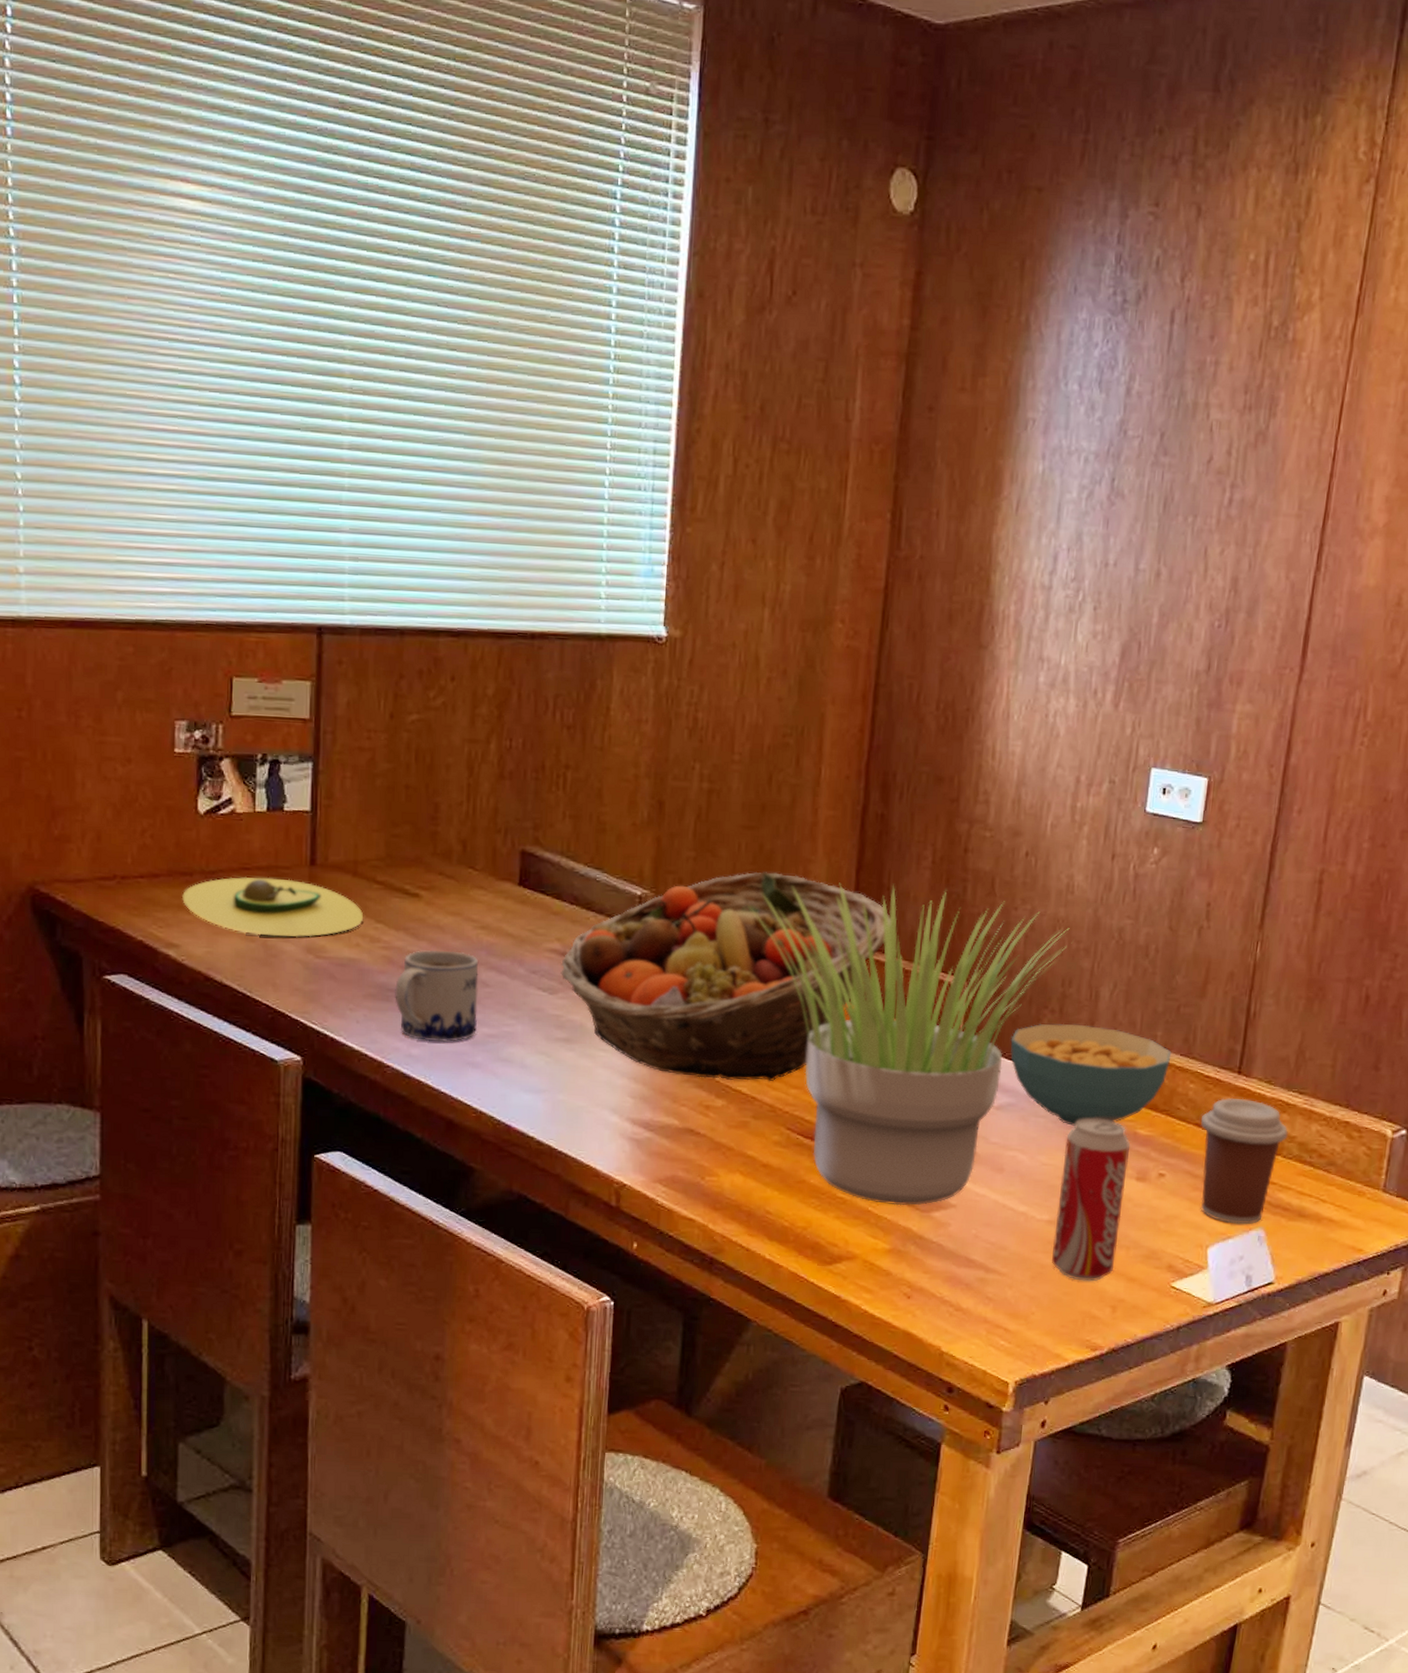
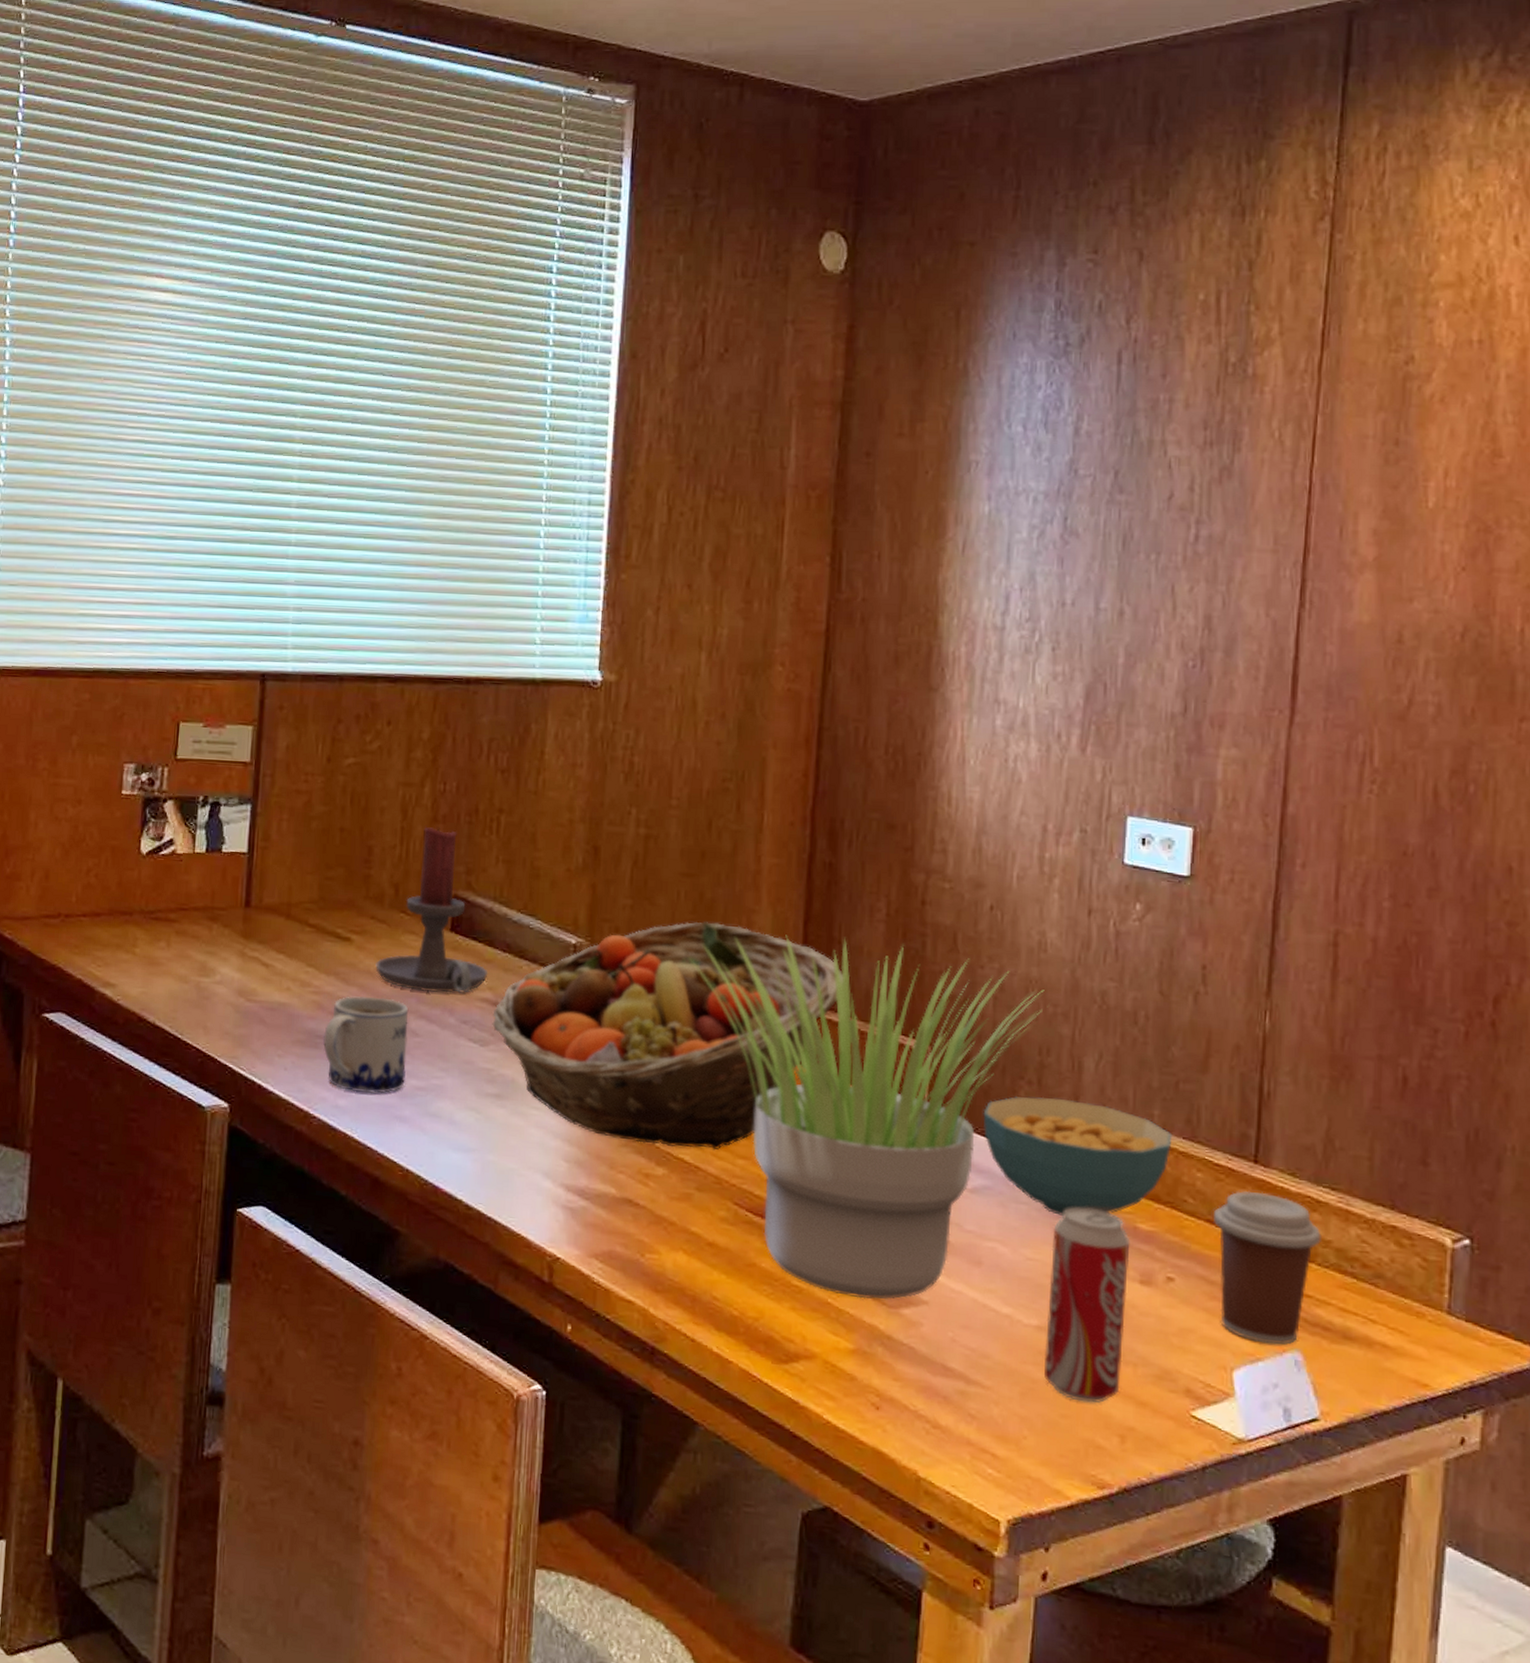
avocado: present [182,876,364,938] -> none [121,917,295,980]
candle holder: none [445,783,556,945] -> present [375,827,488,993]

